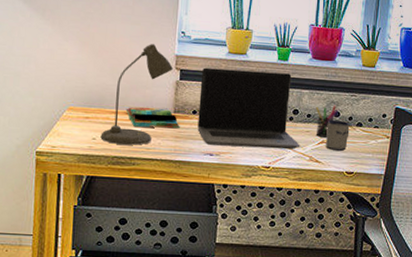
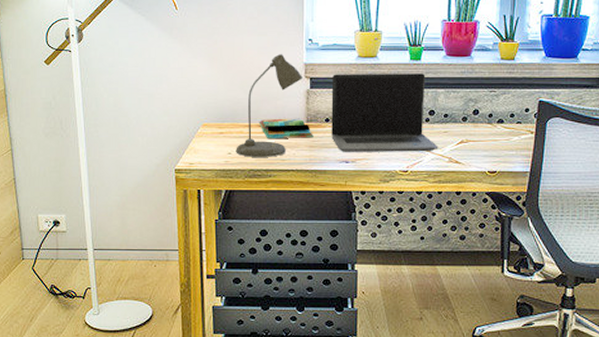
pen holder: present [315,105,338,137] -> none [453,102,477,137]
mug: present [326,120,350,151] -> none [466,118,490,150]

